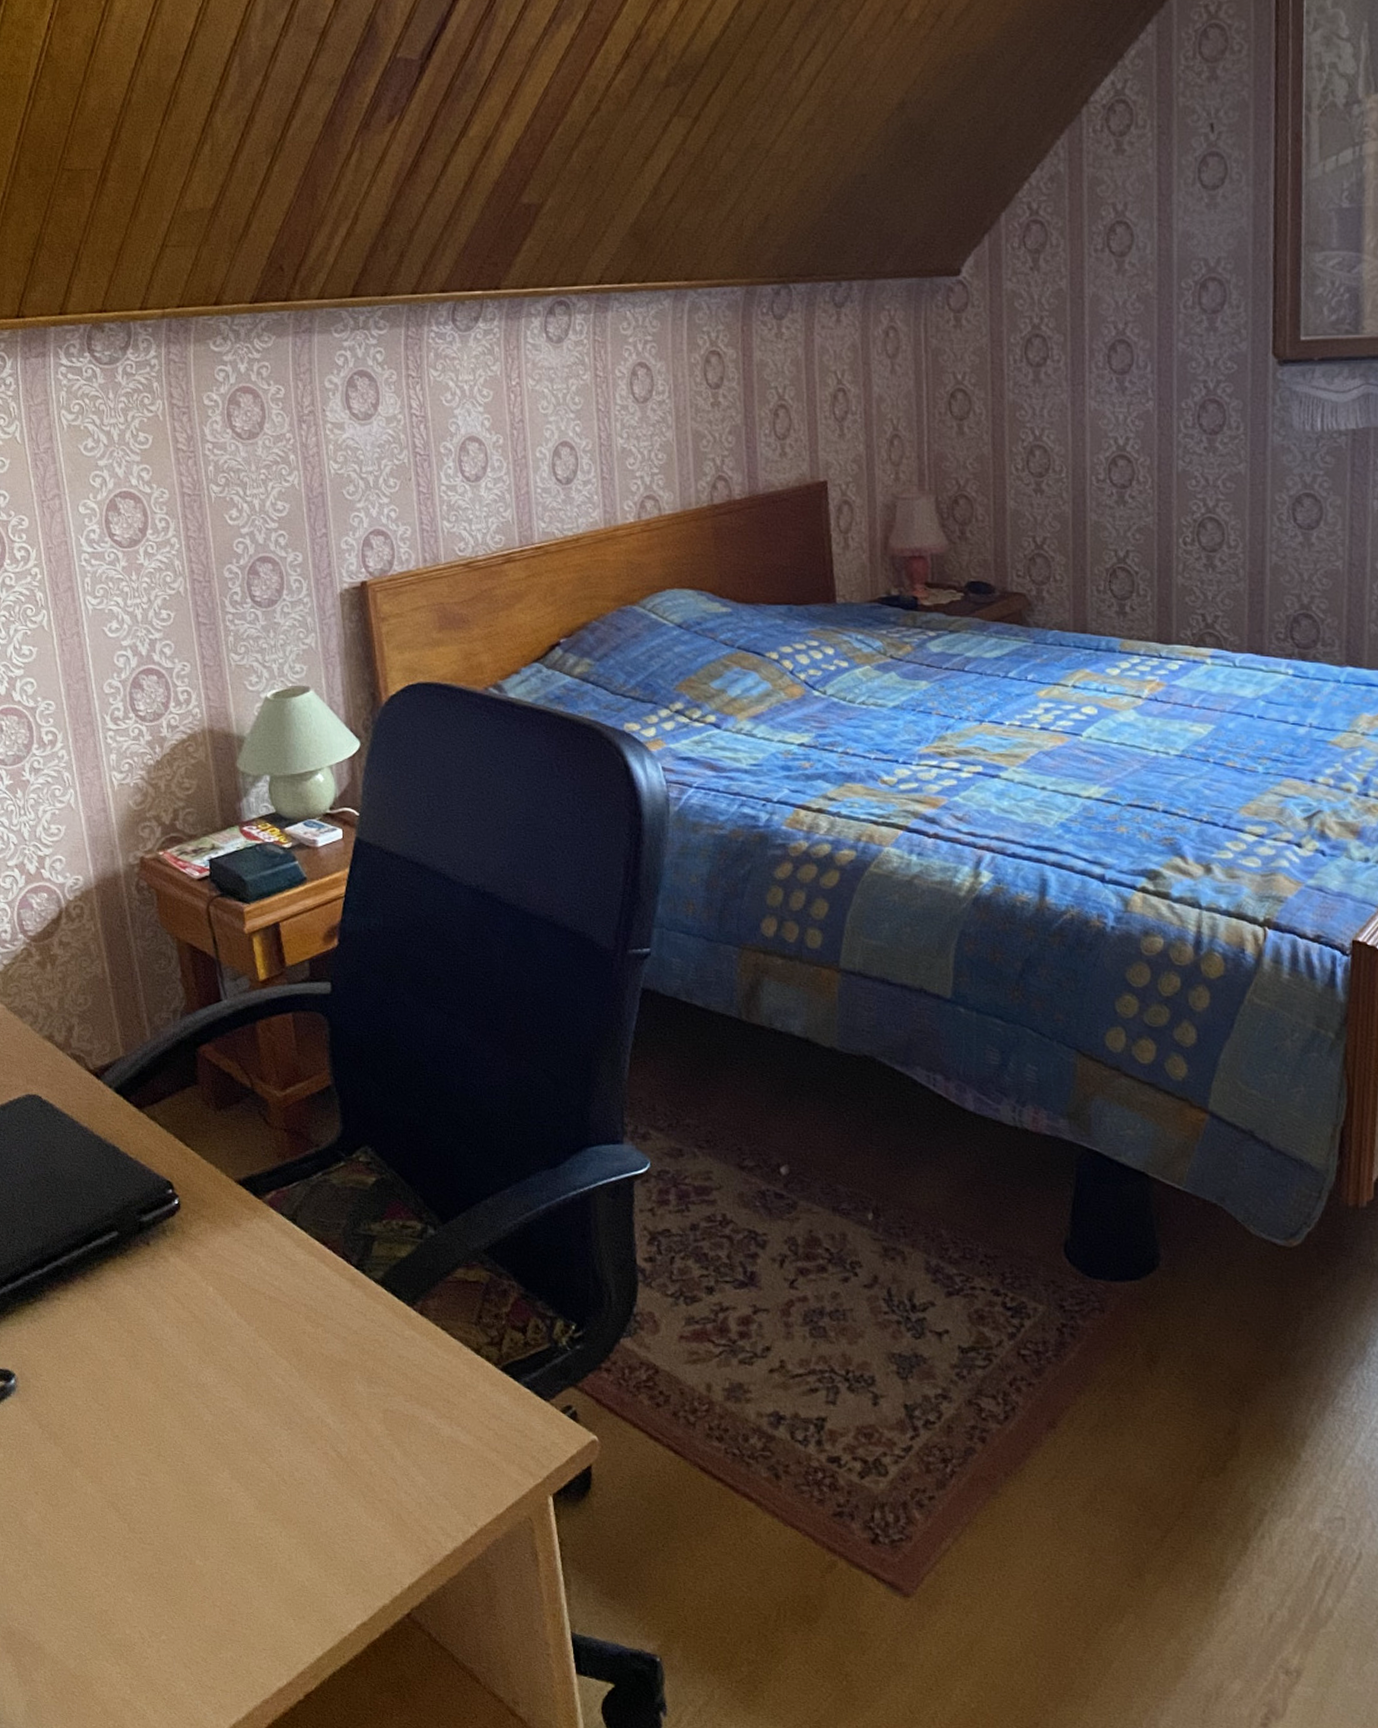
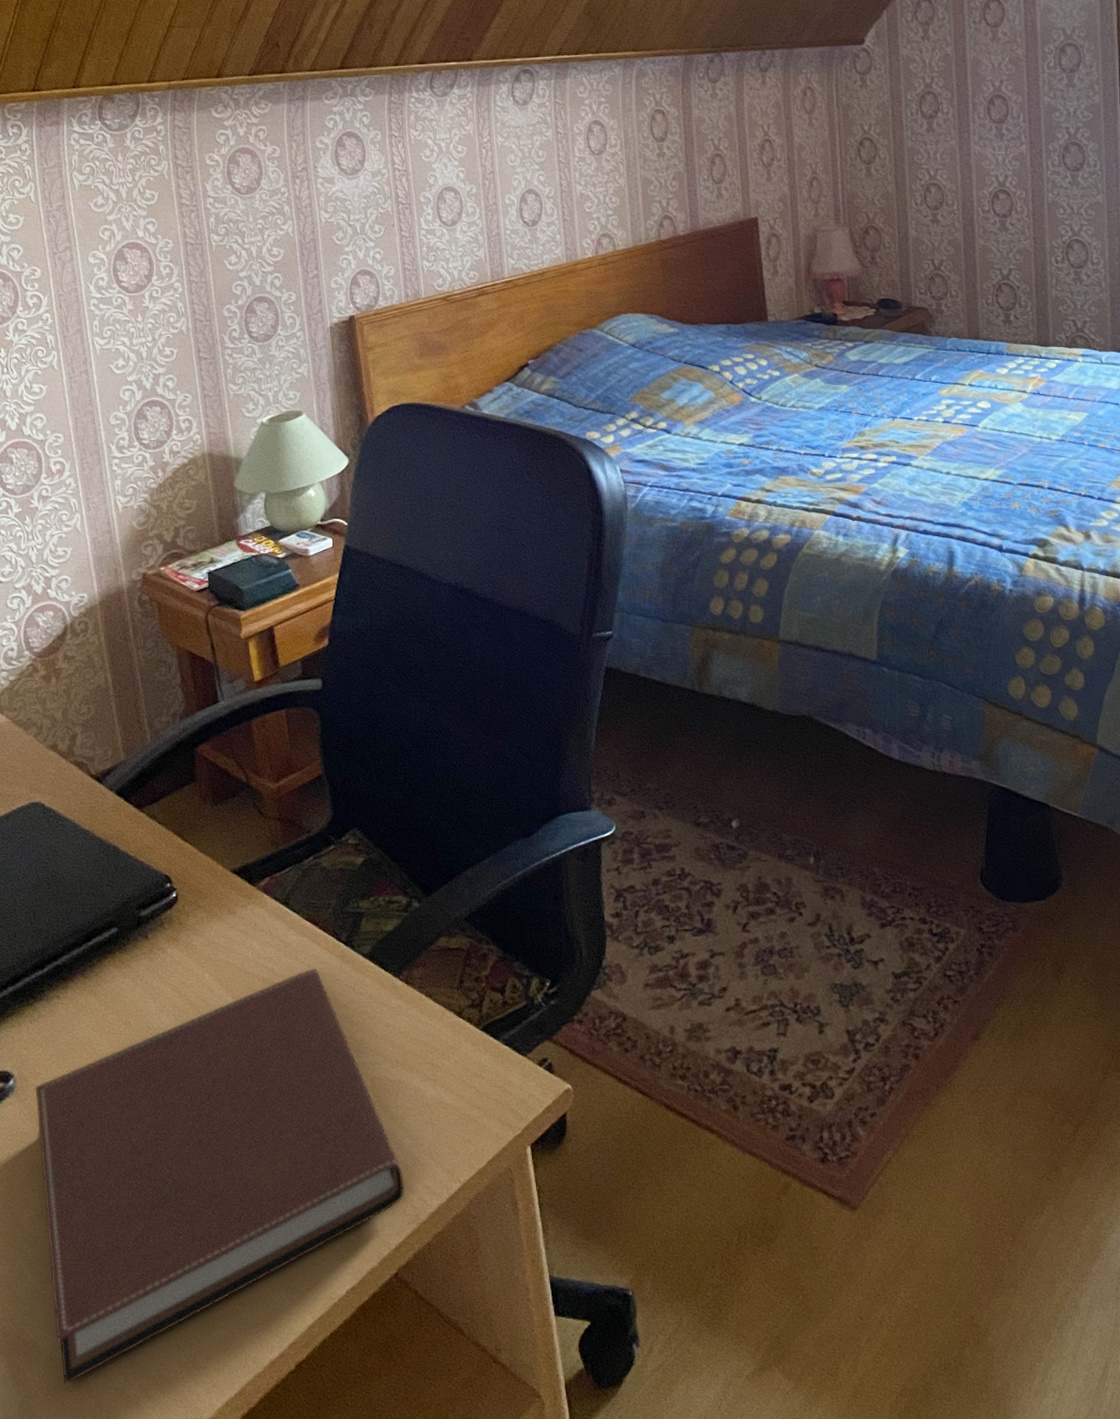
notebook: none [36,1290,419,1690] -> present [35,968,405,1385]

